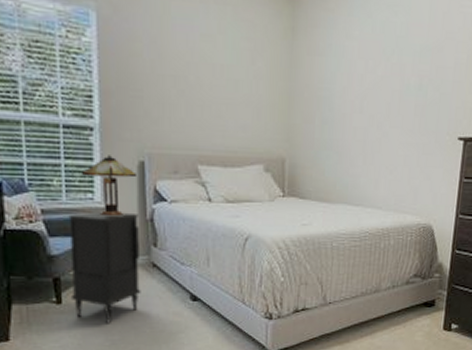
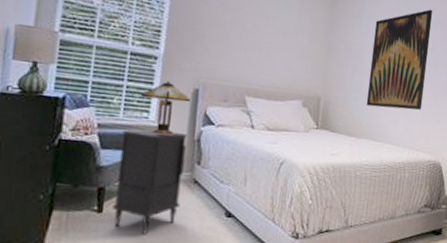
wall art: none [339,33,419,165] -> present [366,9,433,110]

